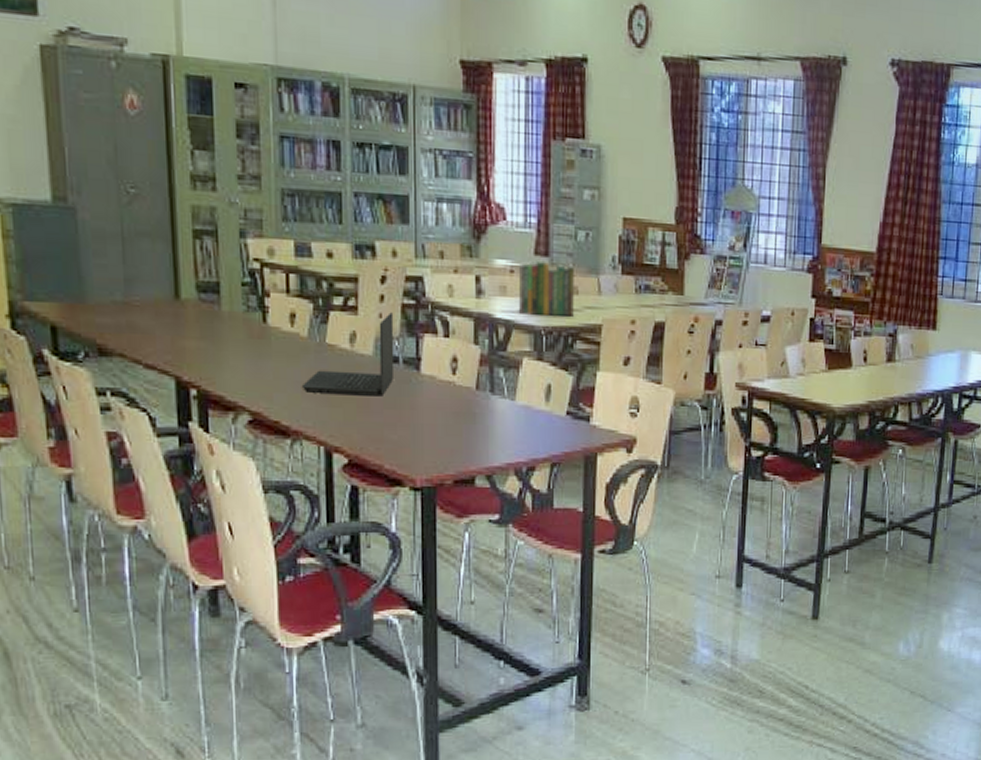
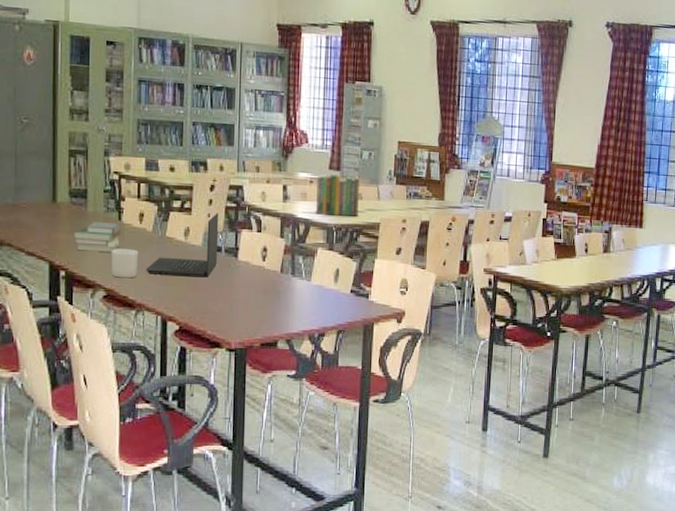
books: none [205,325,266,364] -> present [74,222,121,252]
mug: none [255,359,292,398] -> present [110,248,139,278]

